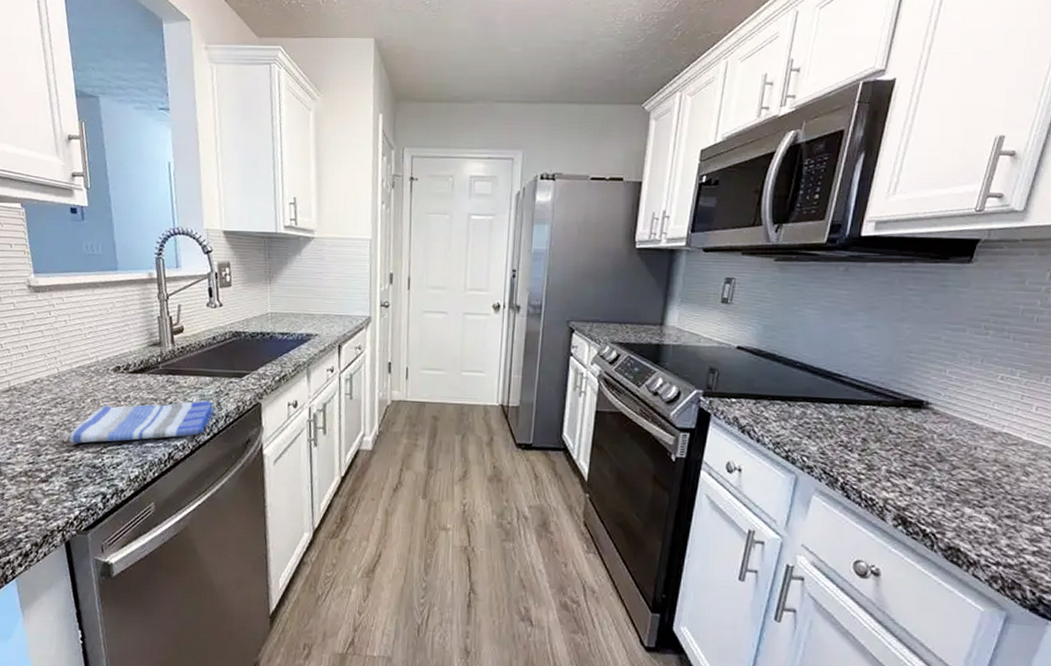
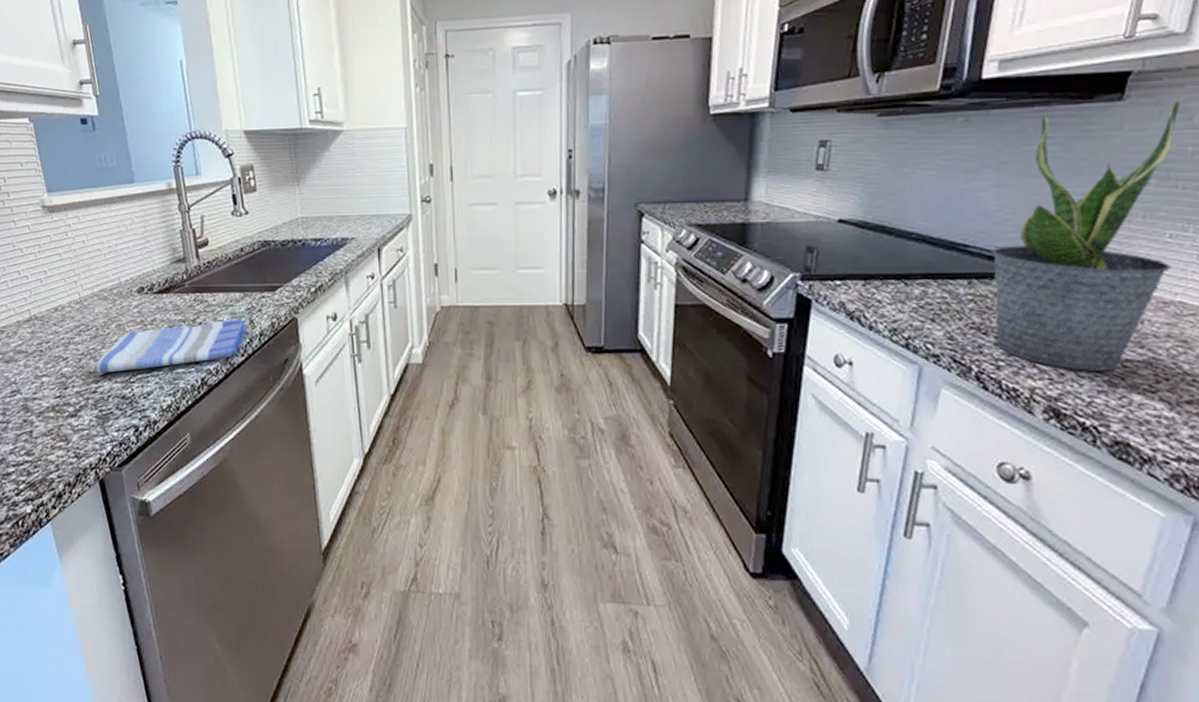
potted plant: none [859,266,1015,488] -> present [991,100,1180,371]

